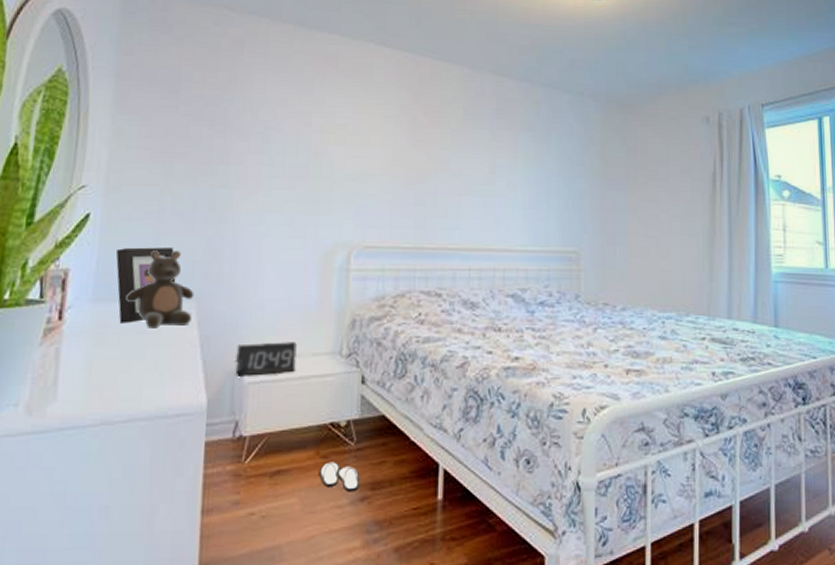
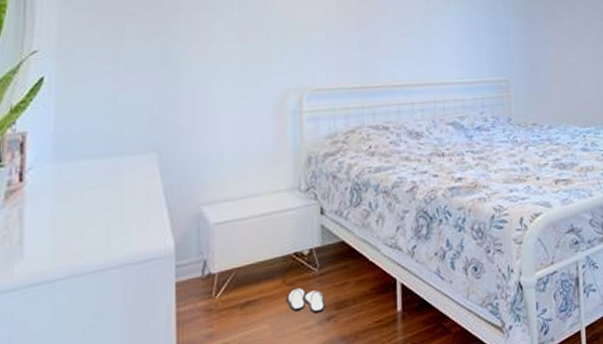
picture frame: present [115,247,176,324] -> none [73,104,136,180]
stuffed bear: present [126,250,194,328] -> none [87,107,155,182]
alarm clock: present [235,342,297,376] -> none [200,182,258,219]

